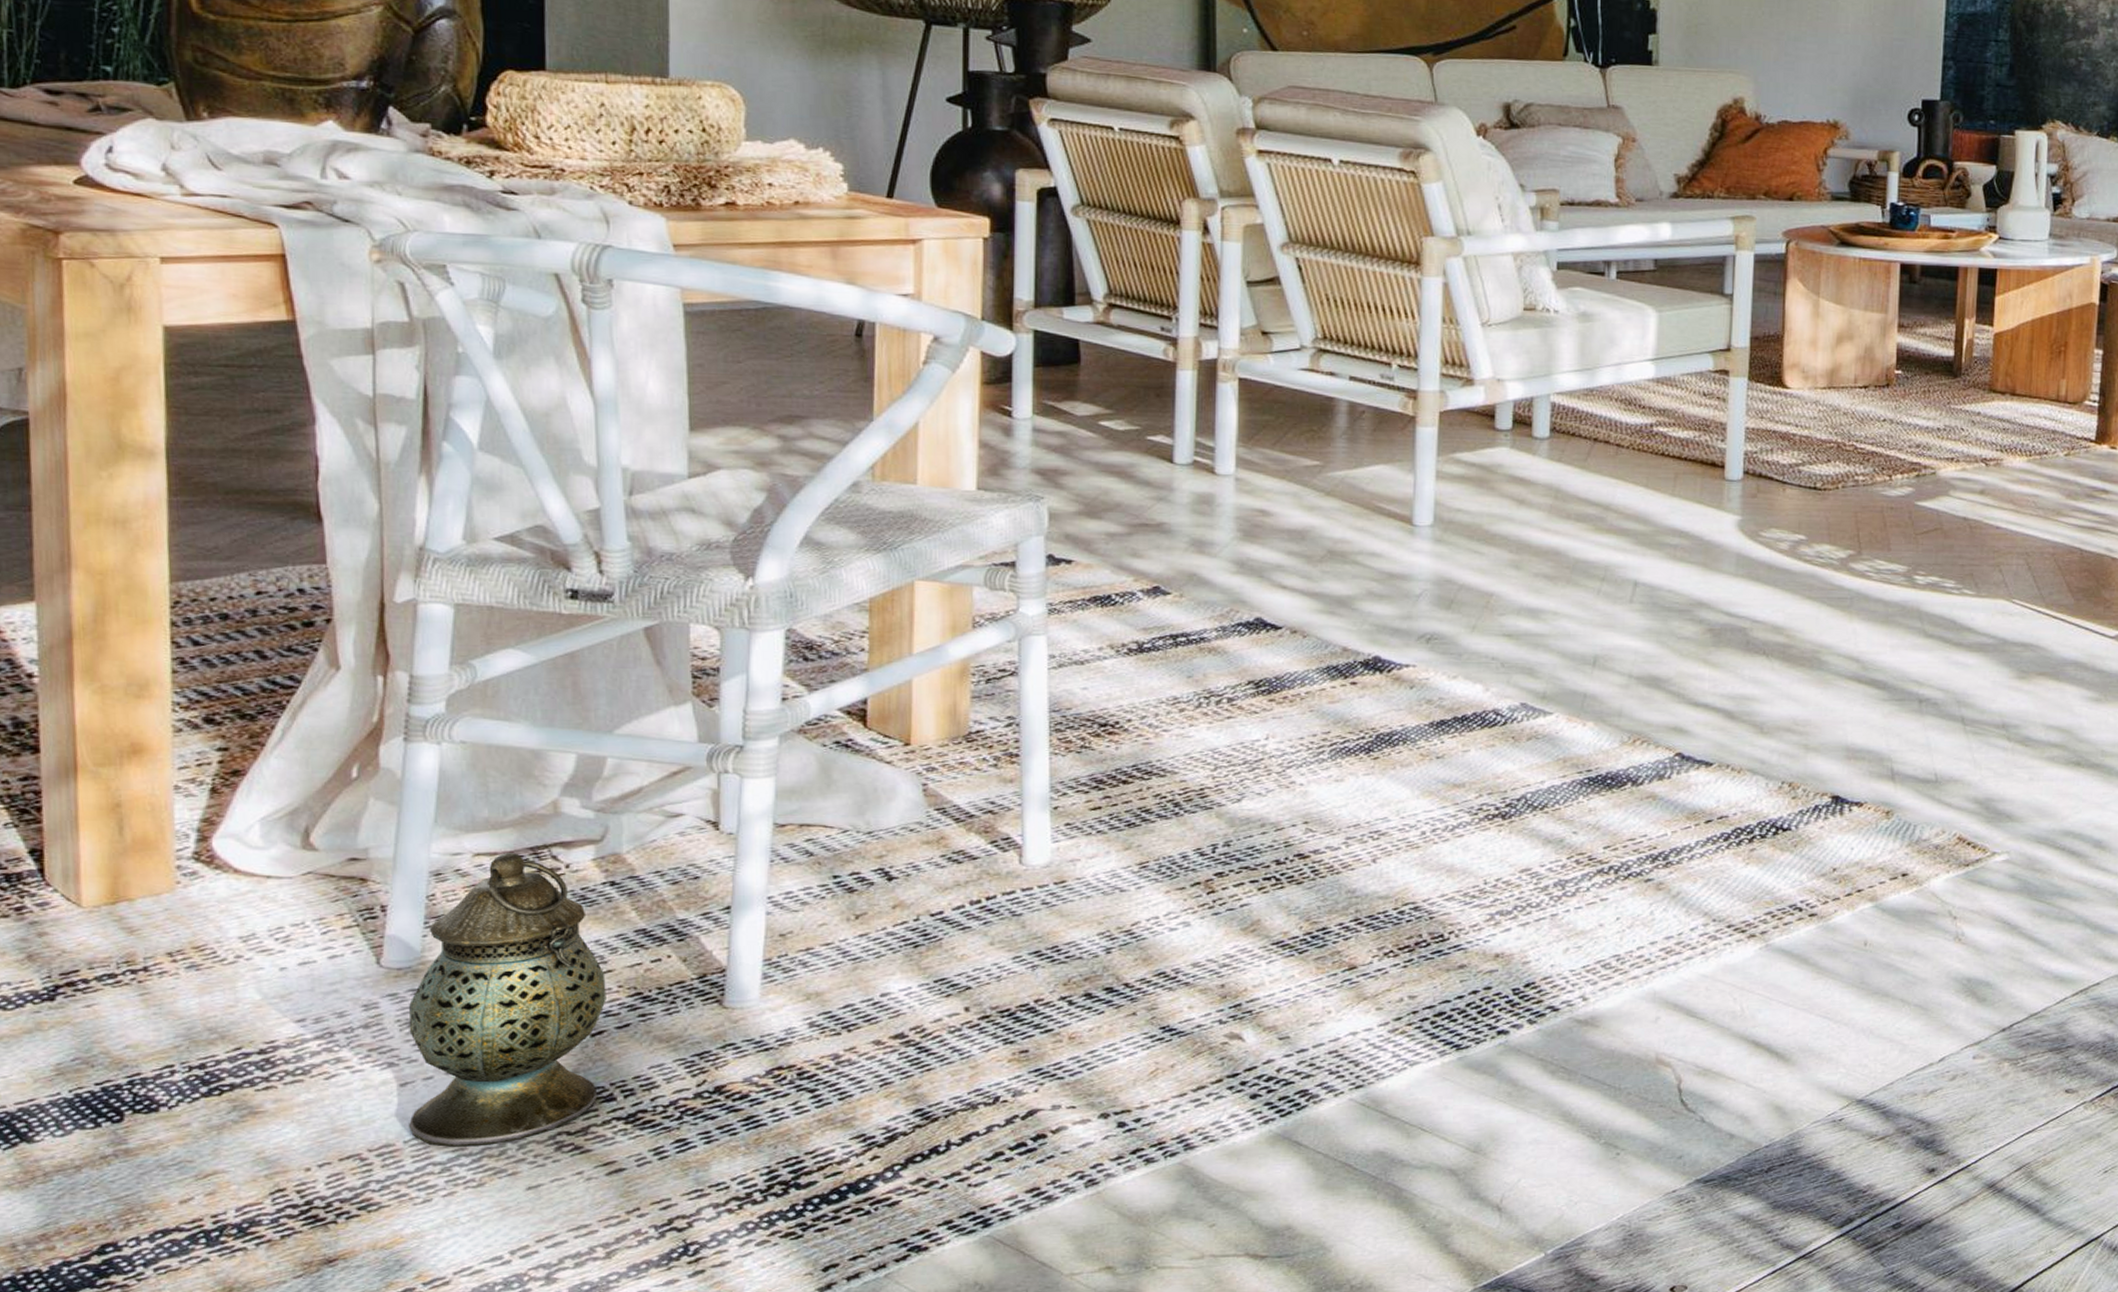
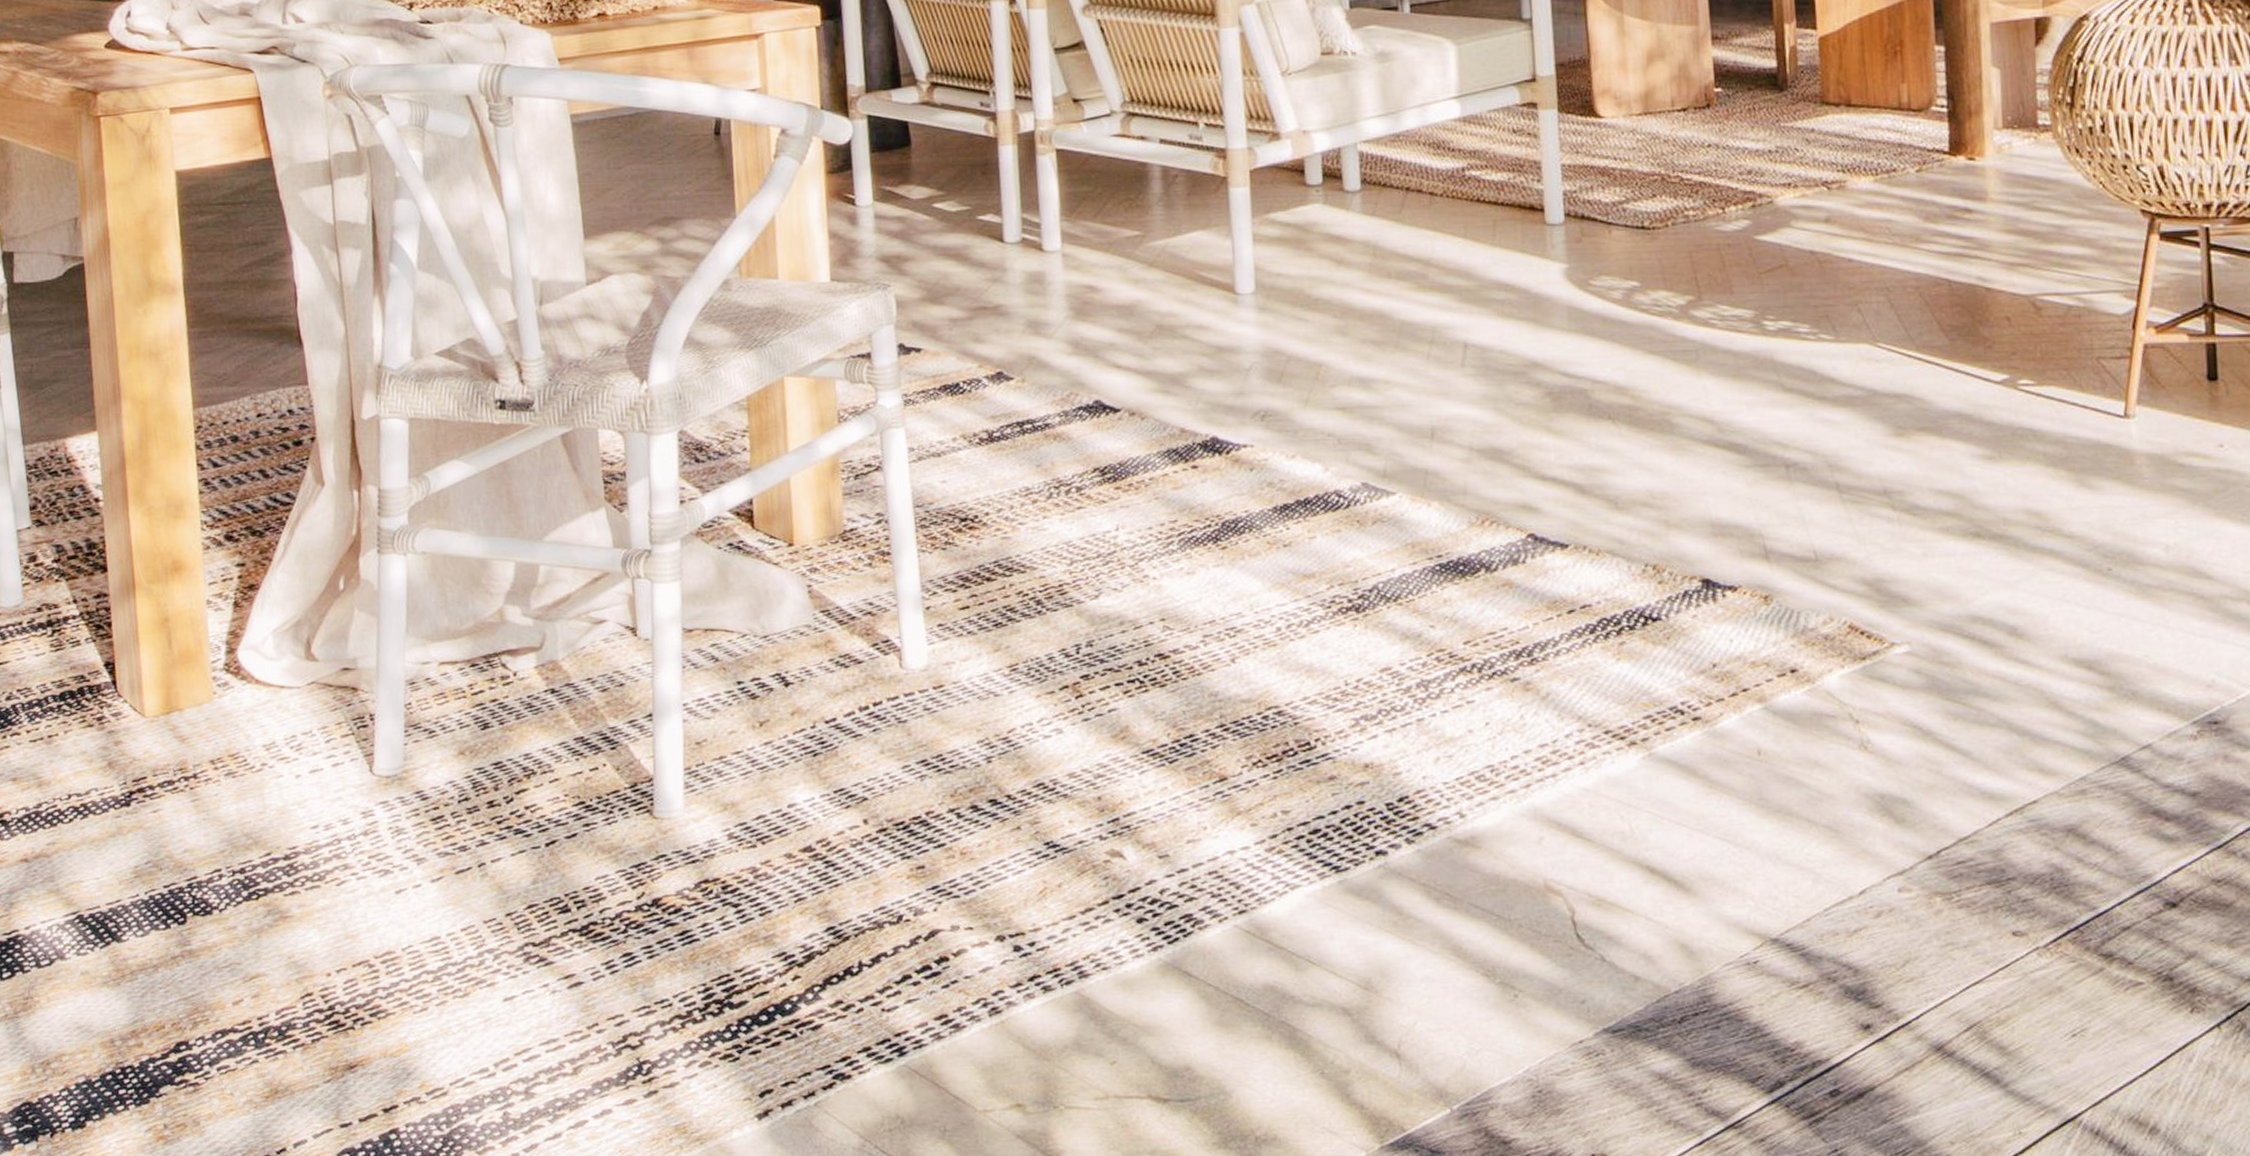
lantern: present [408,853,606,1147] -> none [398,661,556,956]

